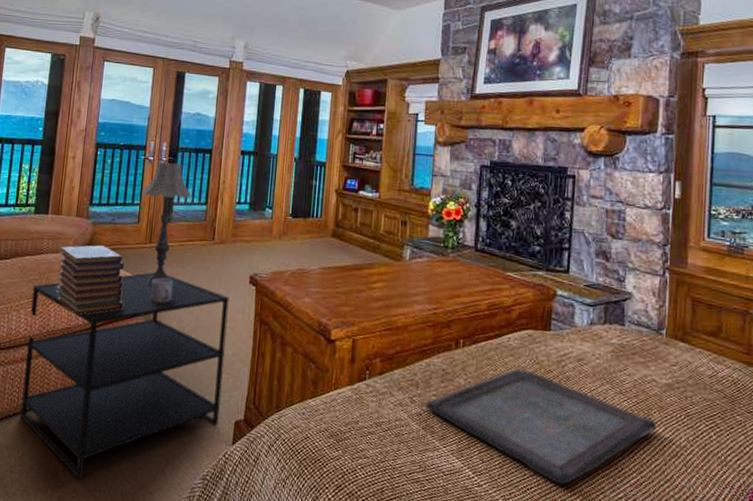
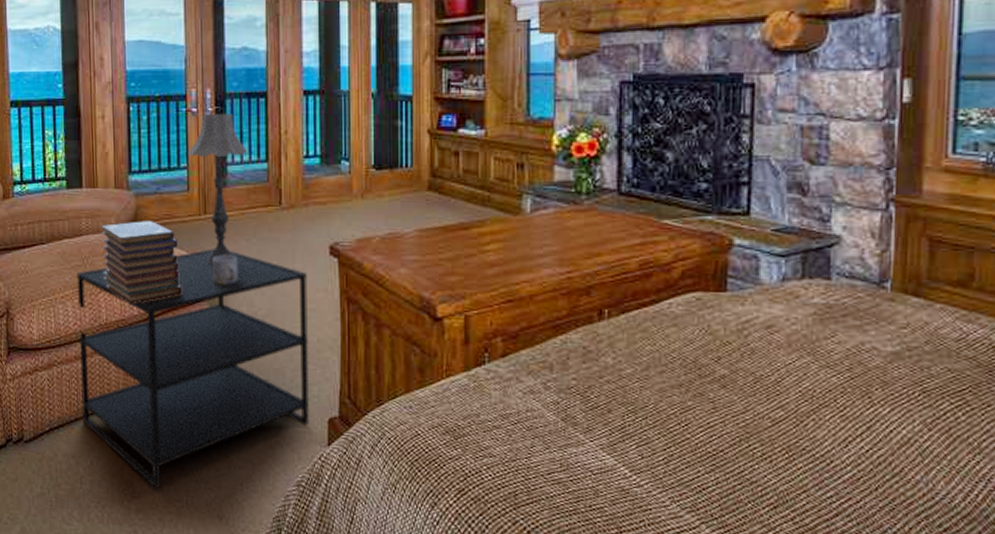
serving tray: present [426,368,657,485] -> none [564,341,880,483]

